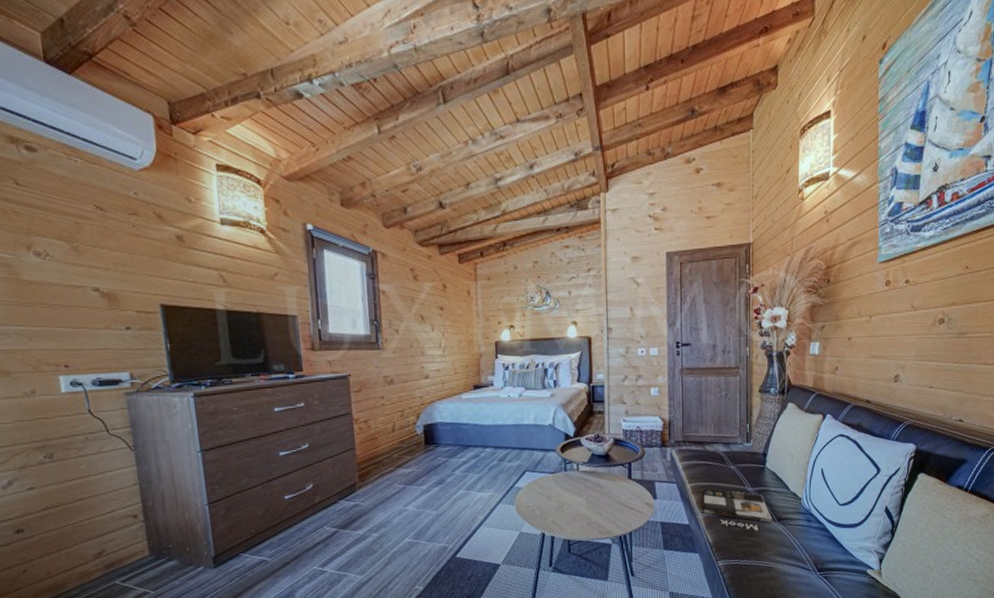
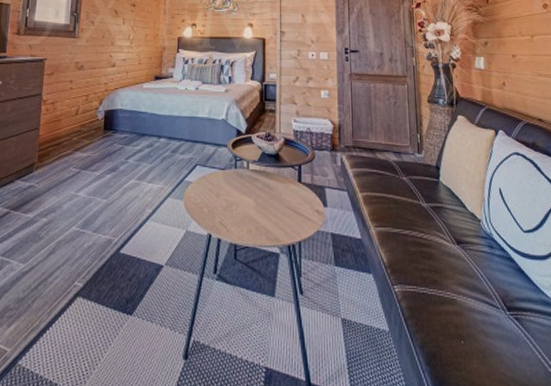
magazine: present [703,487,772,531] -> none [375,198,450,254]

